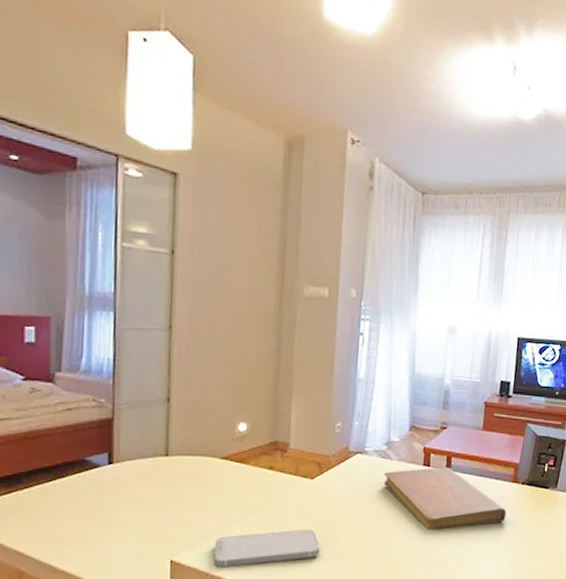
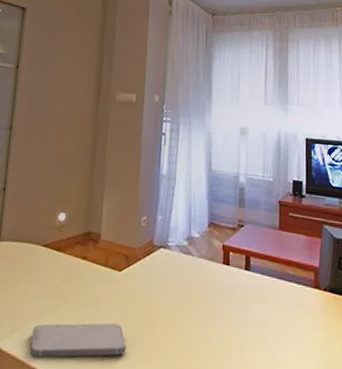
notebook: present [383,467,507,530] -> none [185,266,311,336]

